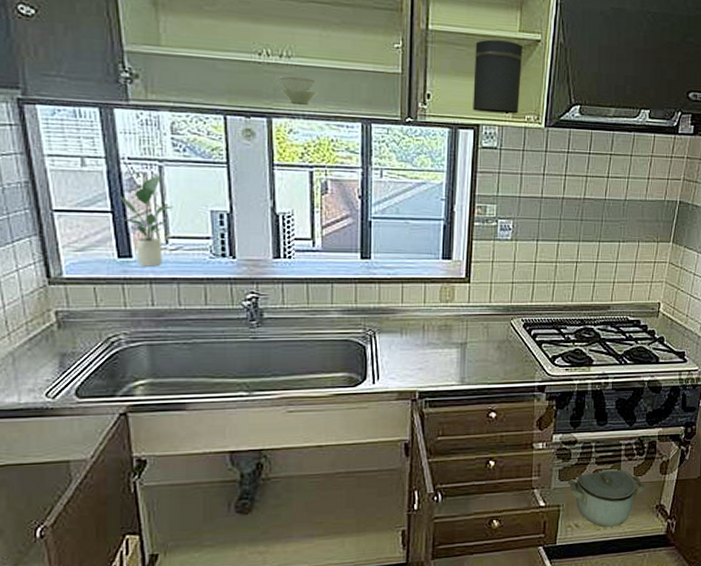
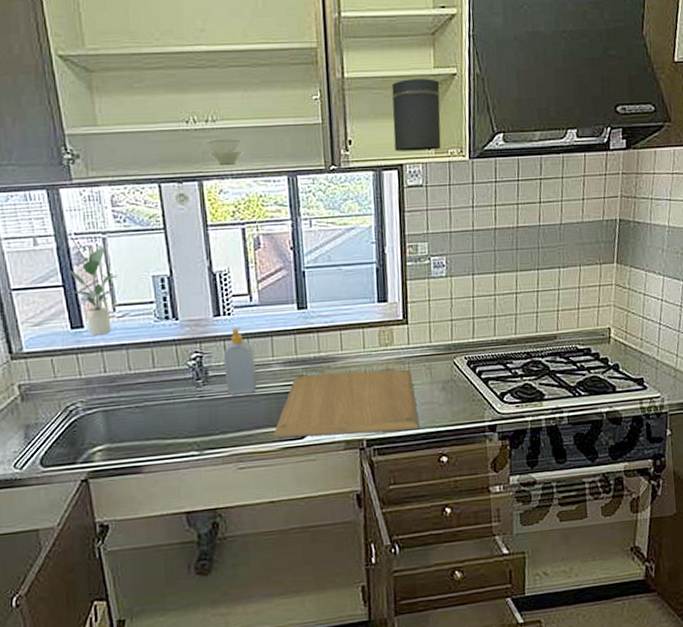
soap bottle: none [280,272,313,338] -> present [223,327,257,395]
chopping board: none [326,324,472,386] -> present [273,369,420,438]
cooking pot: present [567,466,645,527] -> none [530,507,616,574]

